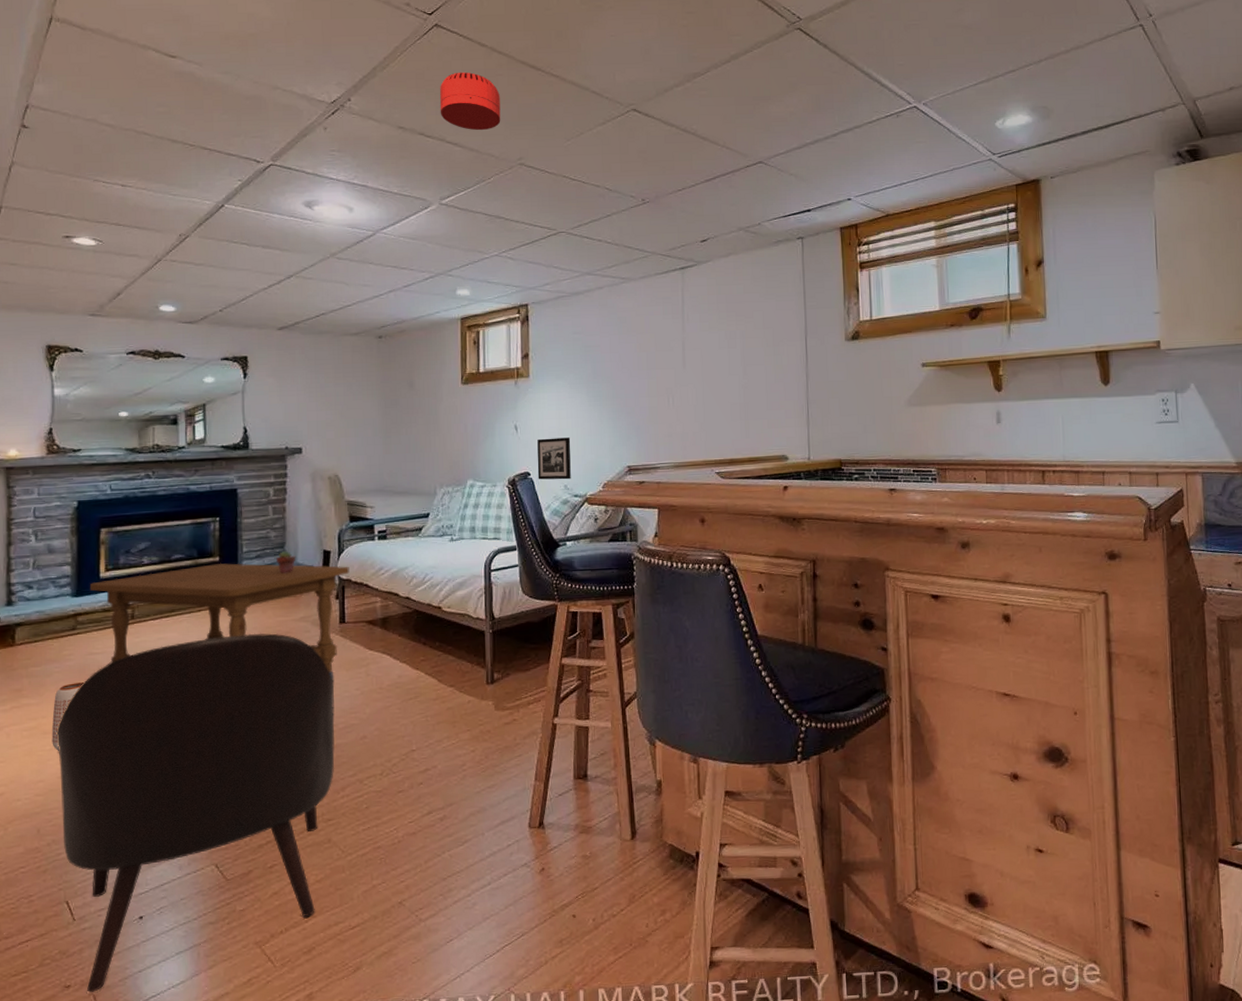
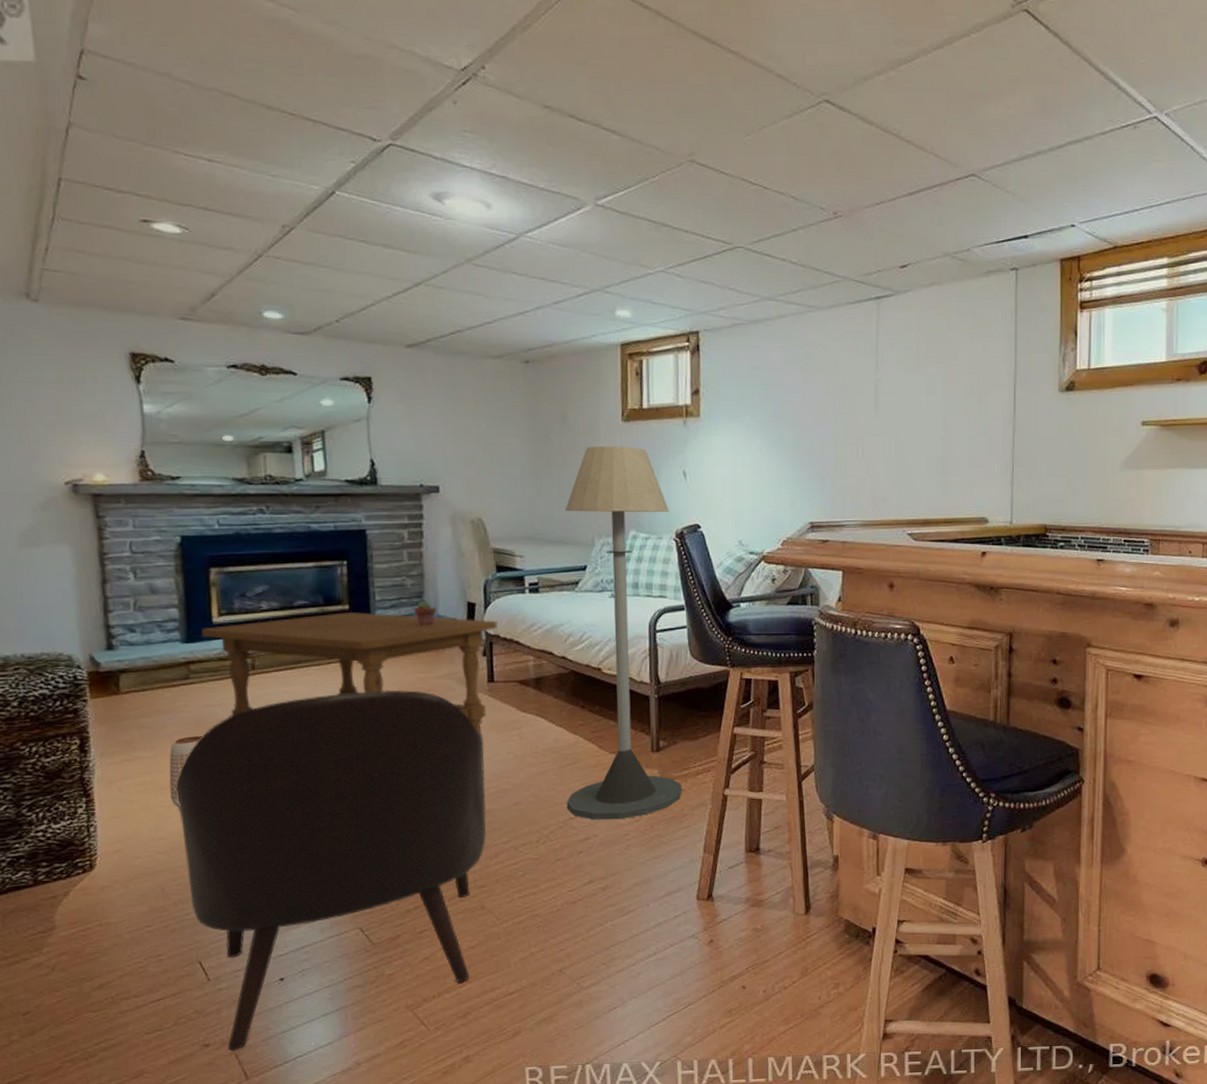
floor lamp: none [408,406,515,752] -> present [565,447,682,820]
smoke detector: present [439,72,501,131] -> none [593,40,668,117]
picture frame: present [537,437,571,480] -> none [708,487,747,535]

